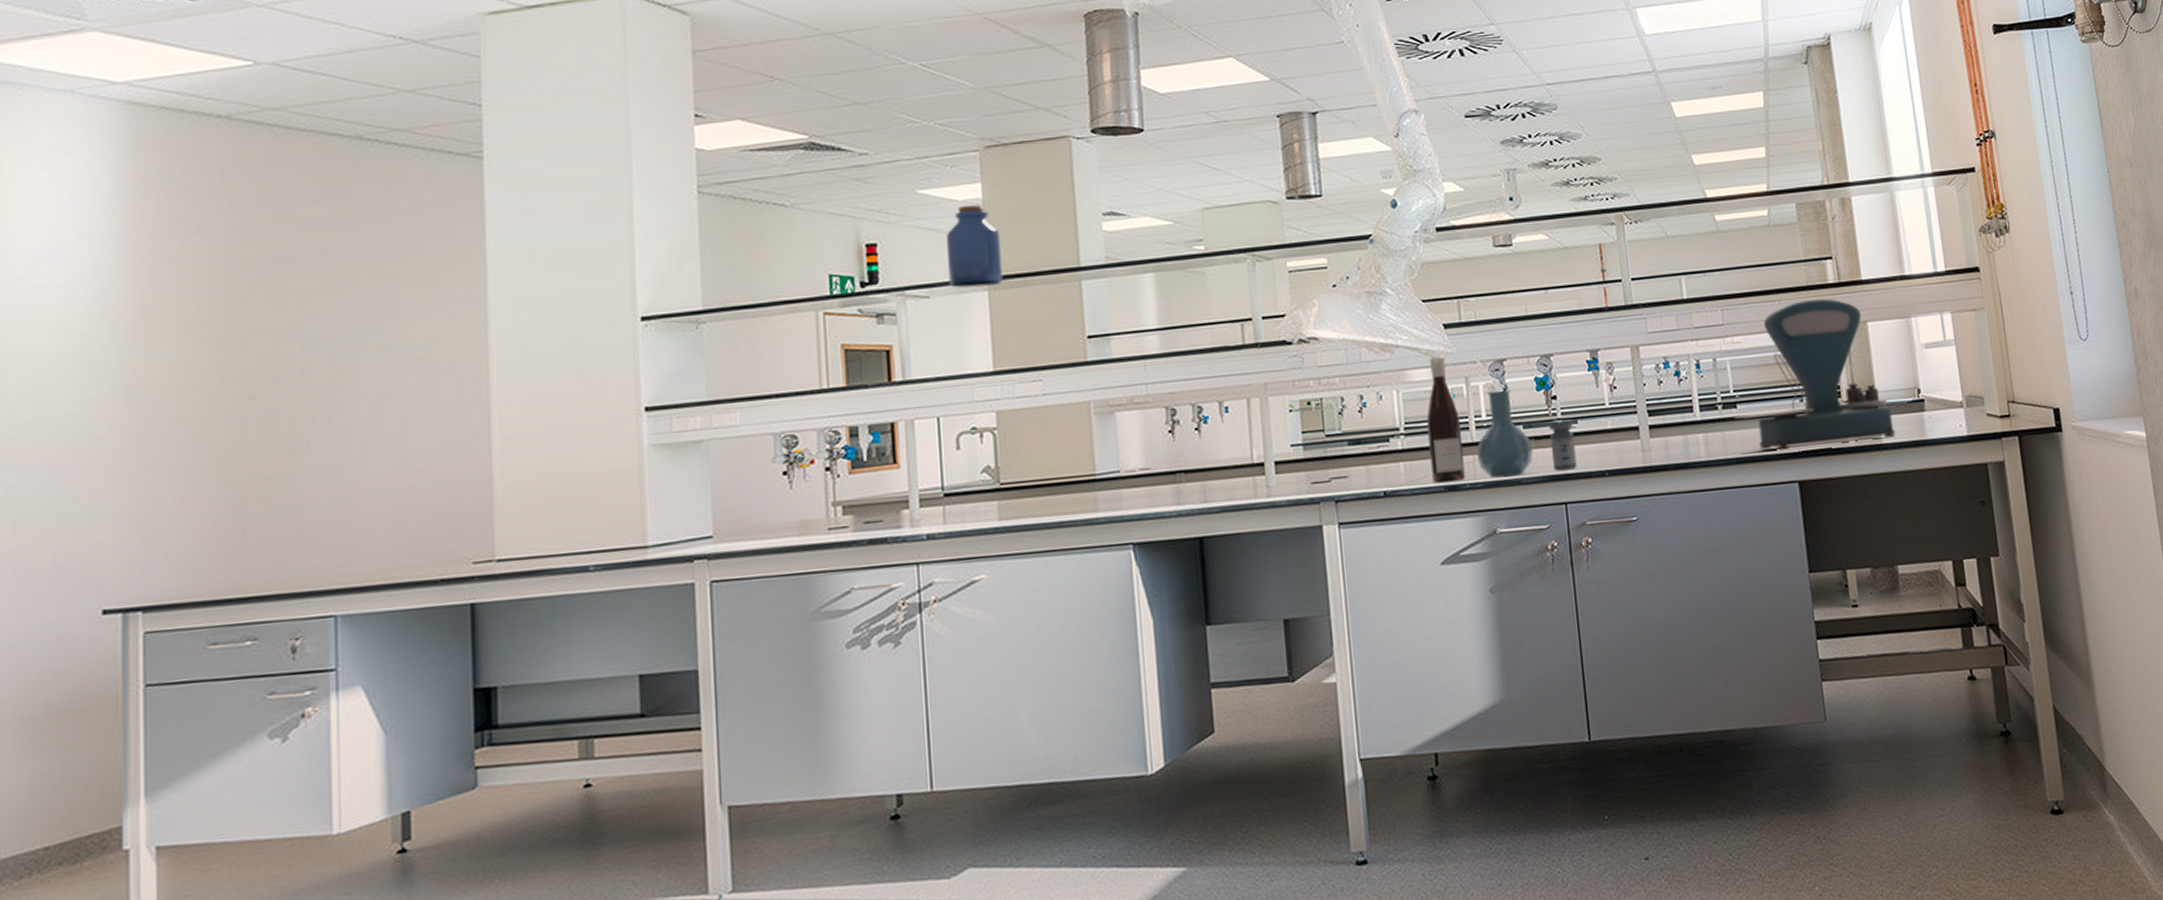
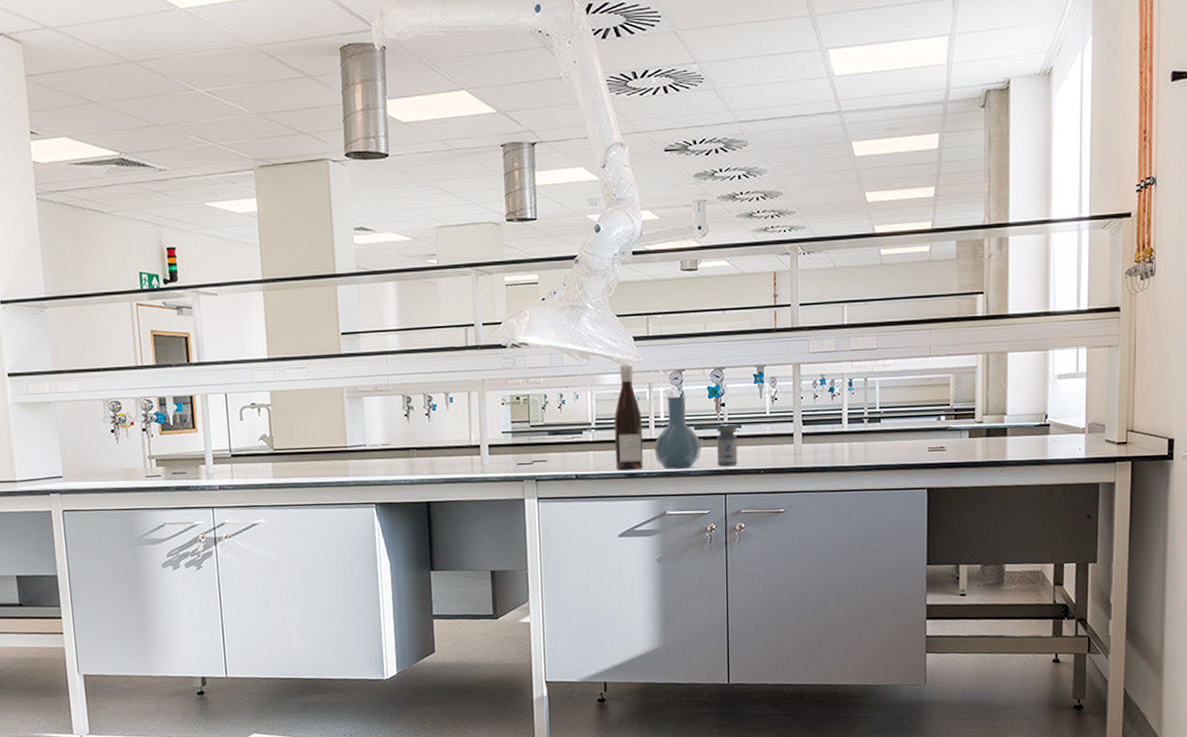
jar: present [946,204,1004,289] -> none [230,217,275,289]
scale: present [1734,298,1896,451] -> none [877,330,1020,461]

